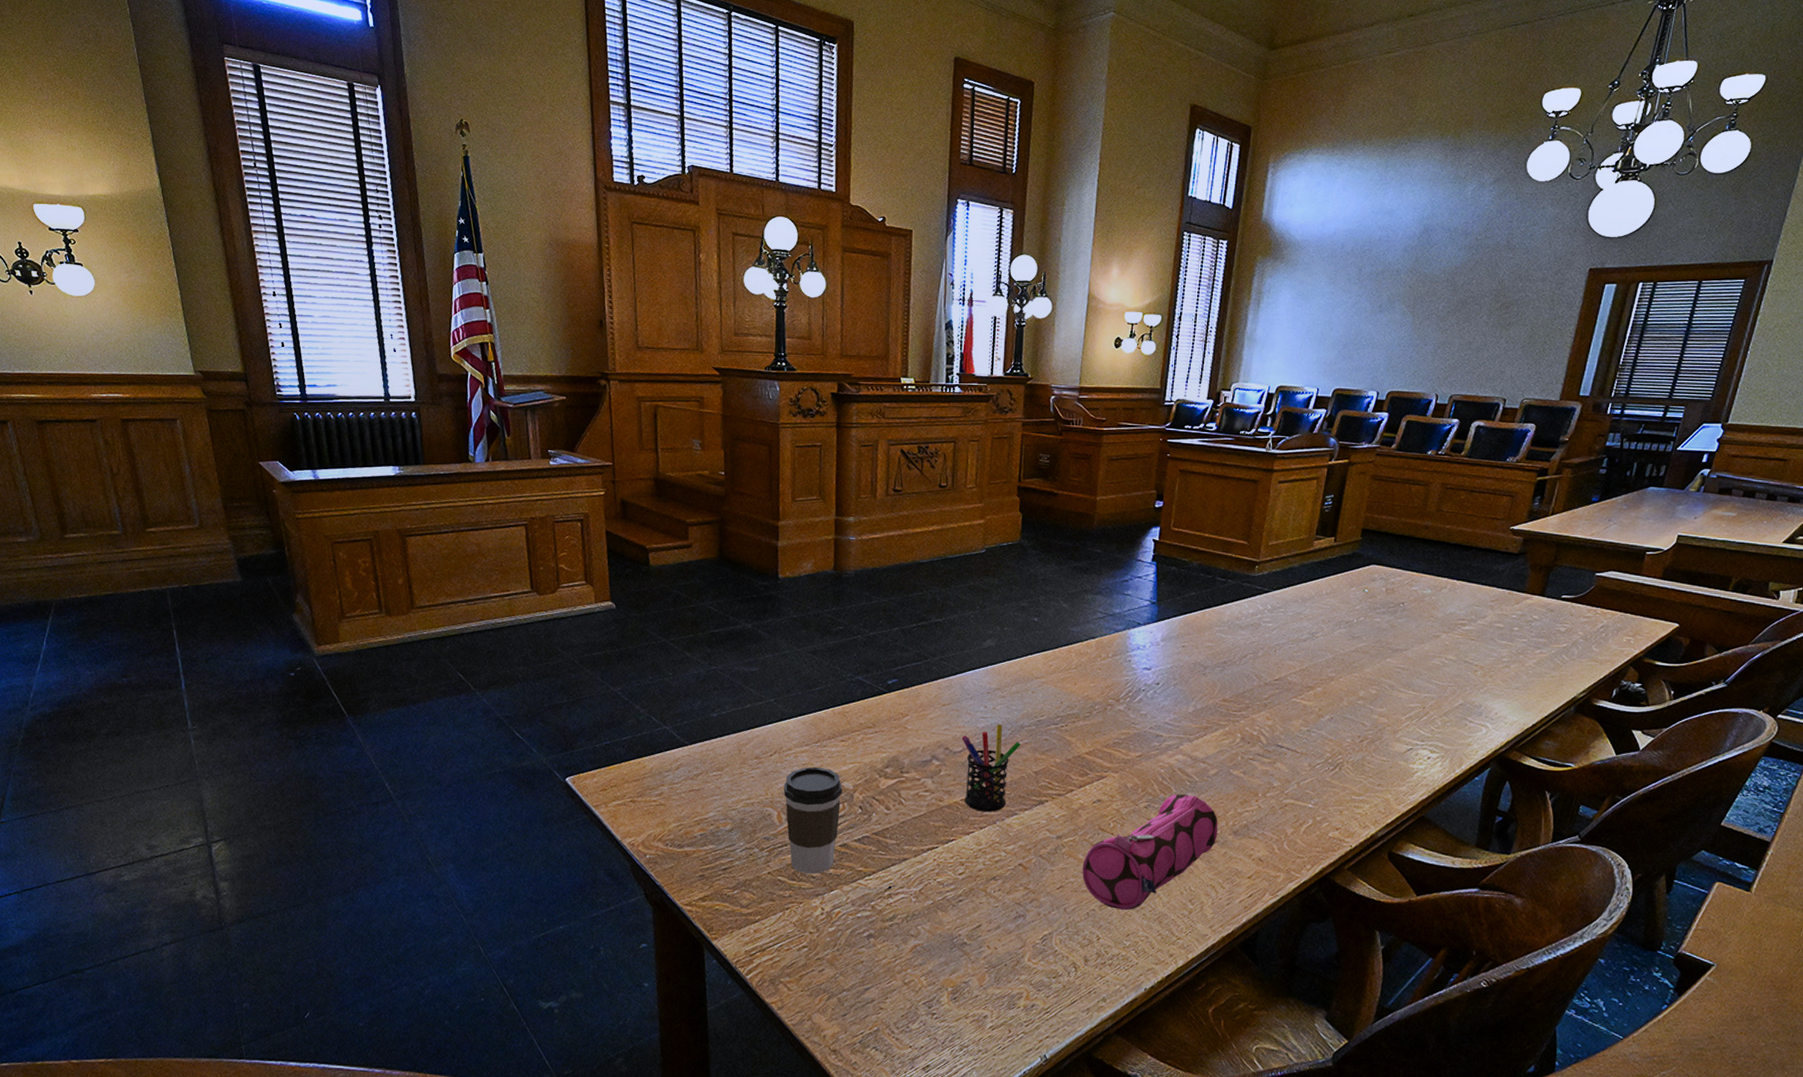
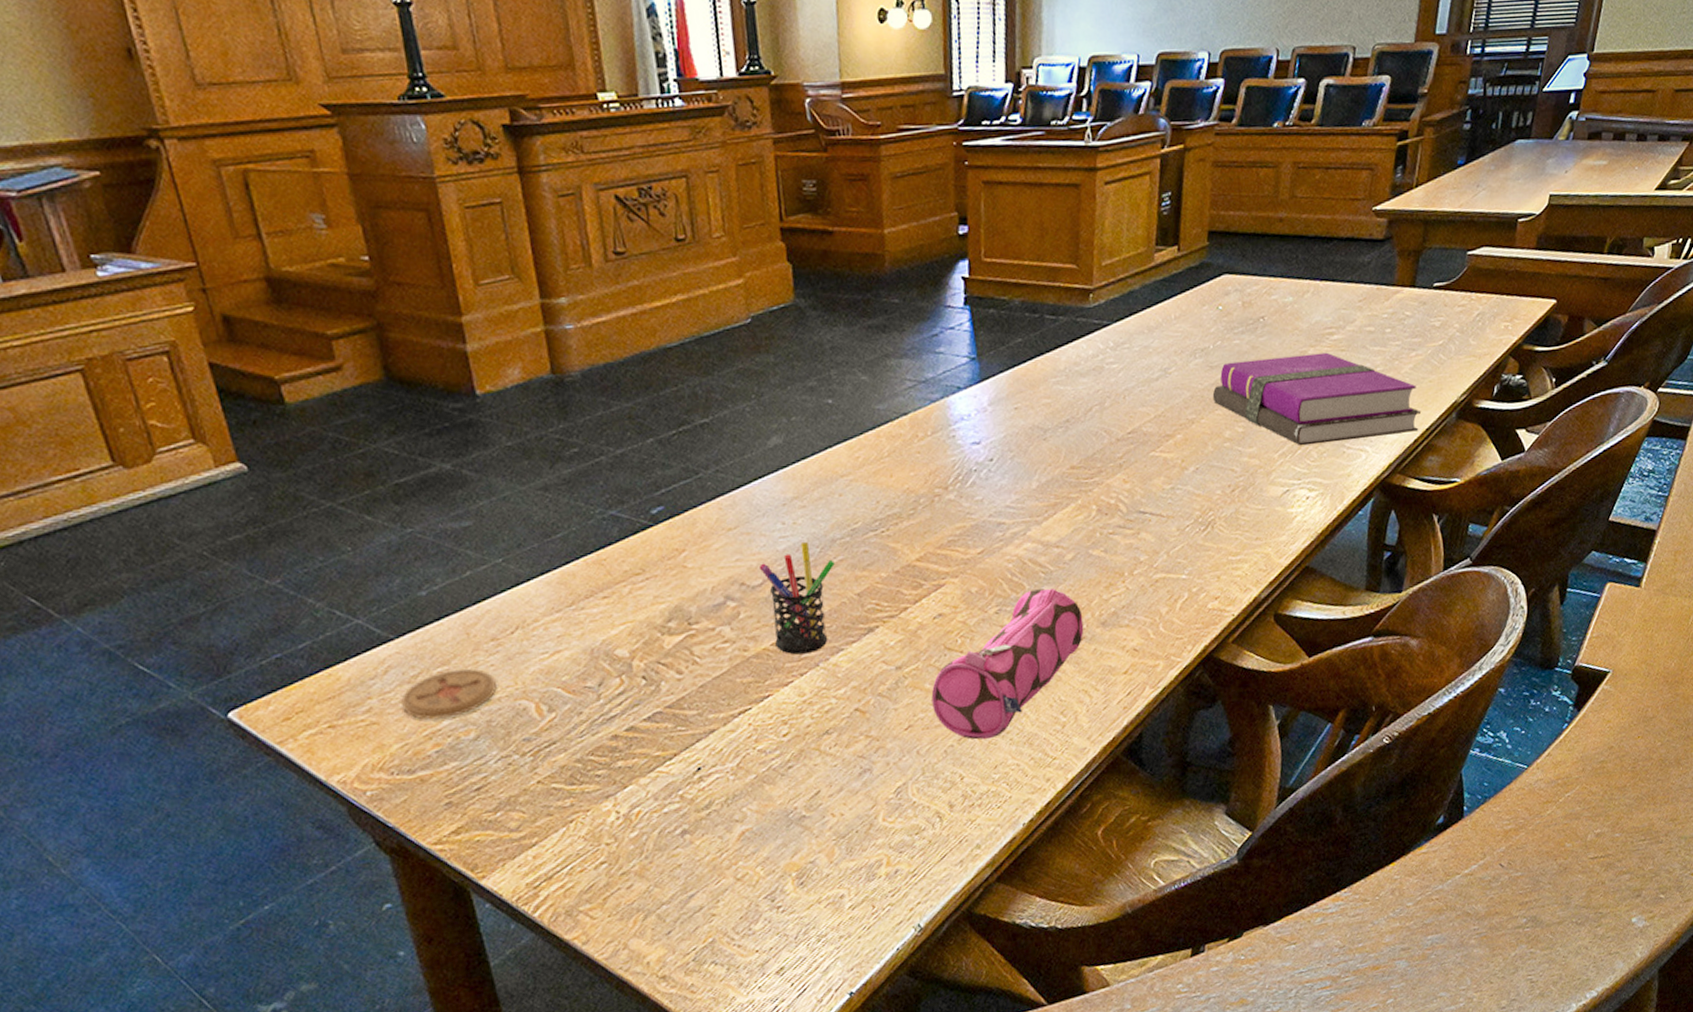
coaster: none [684,775,753,811] -> present [401,668,497,720]
coffee cup: present [783,766,842,874] -> none [536,636,622,774]
notebook: none [1352,635,1542,717] -> present [1212,352,1422,446]

